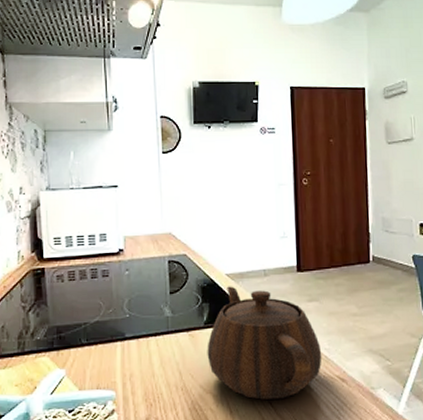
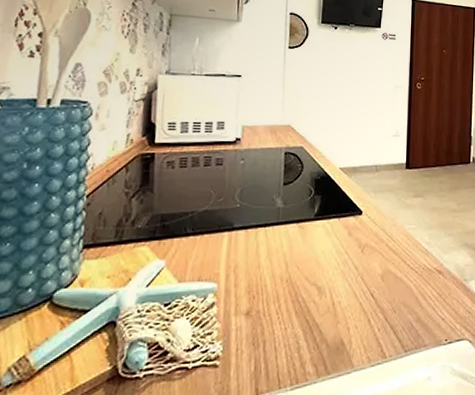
teapot: present [207,286,322,400] -> none [314,180,423,292]

